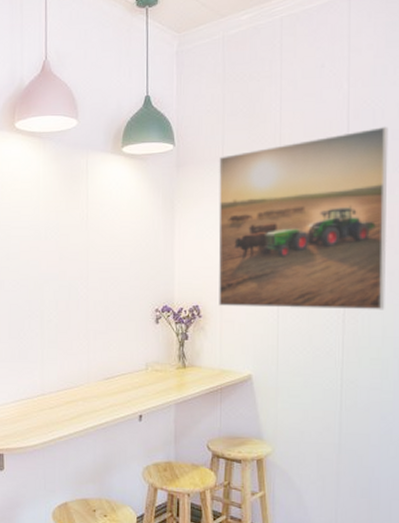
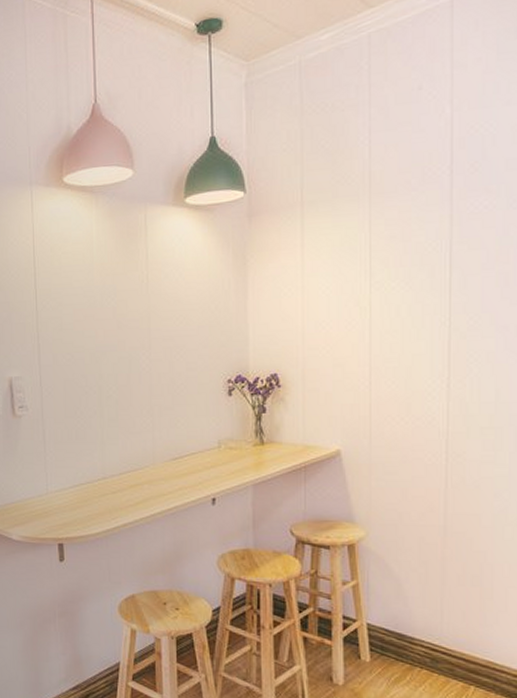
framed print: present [218,126,389,310] -> none [298,154,501,374]

